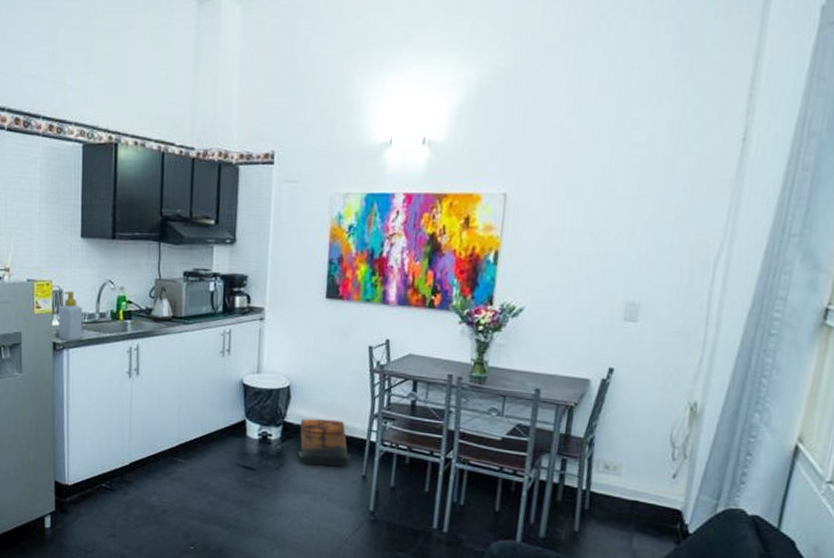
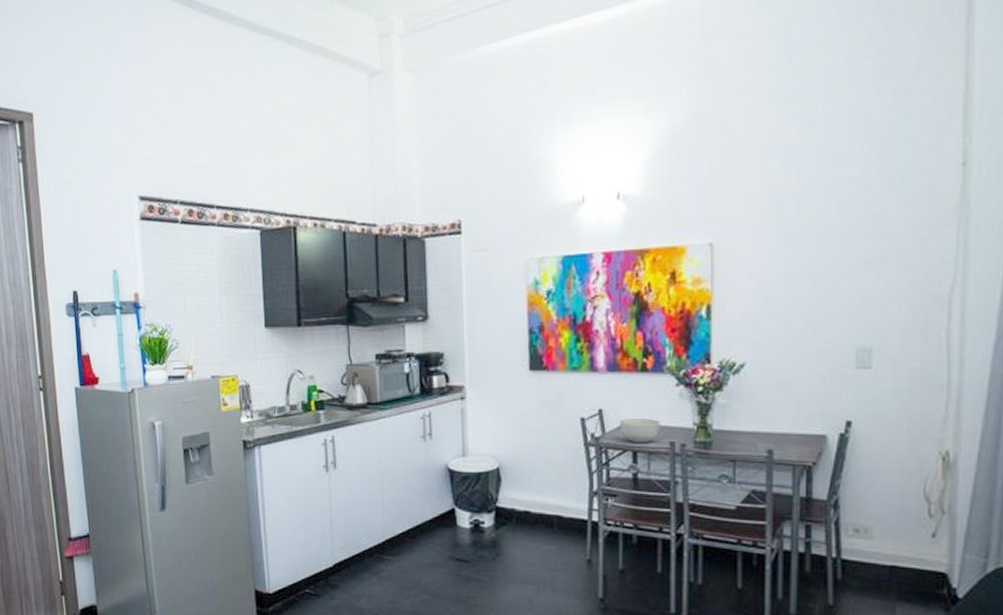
soap bottle: present [58,290,83,342] -> none [246,384,274,439]
backpack: present [298,418,351,467] -> none [514,500,572,553]
bowl: none [404,350,442,374] -> present [619,419,661,443]

